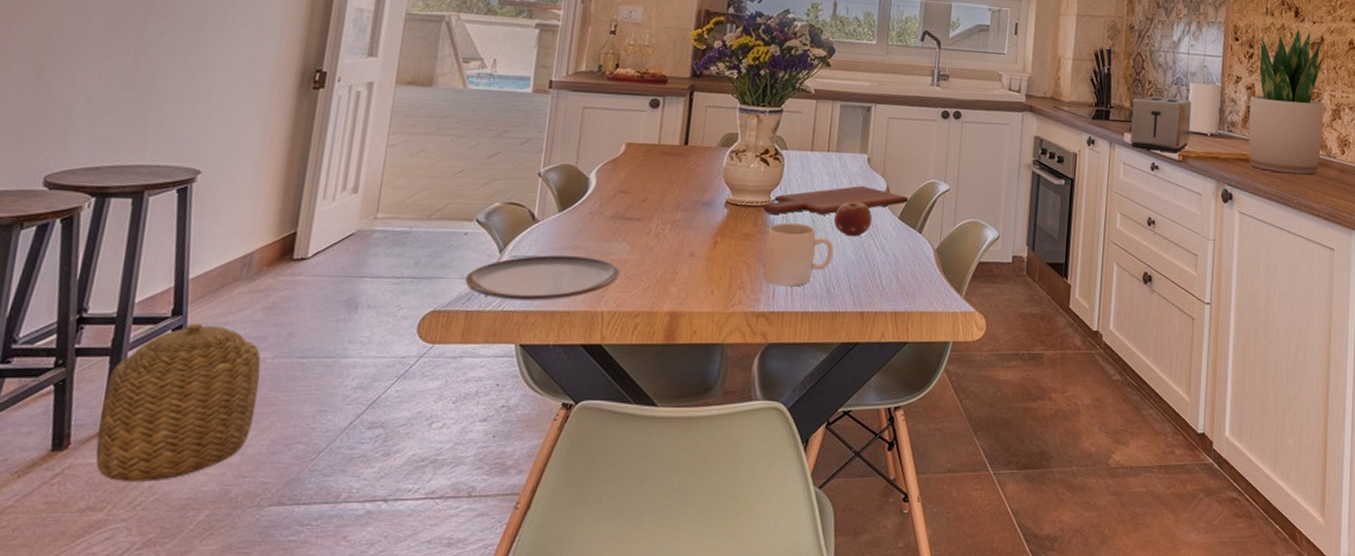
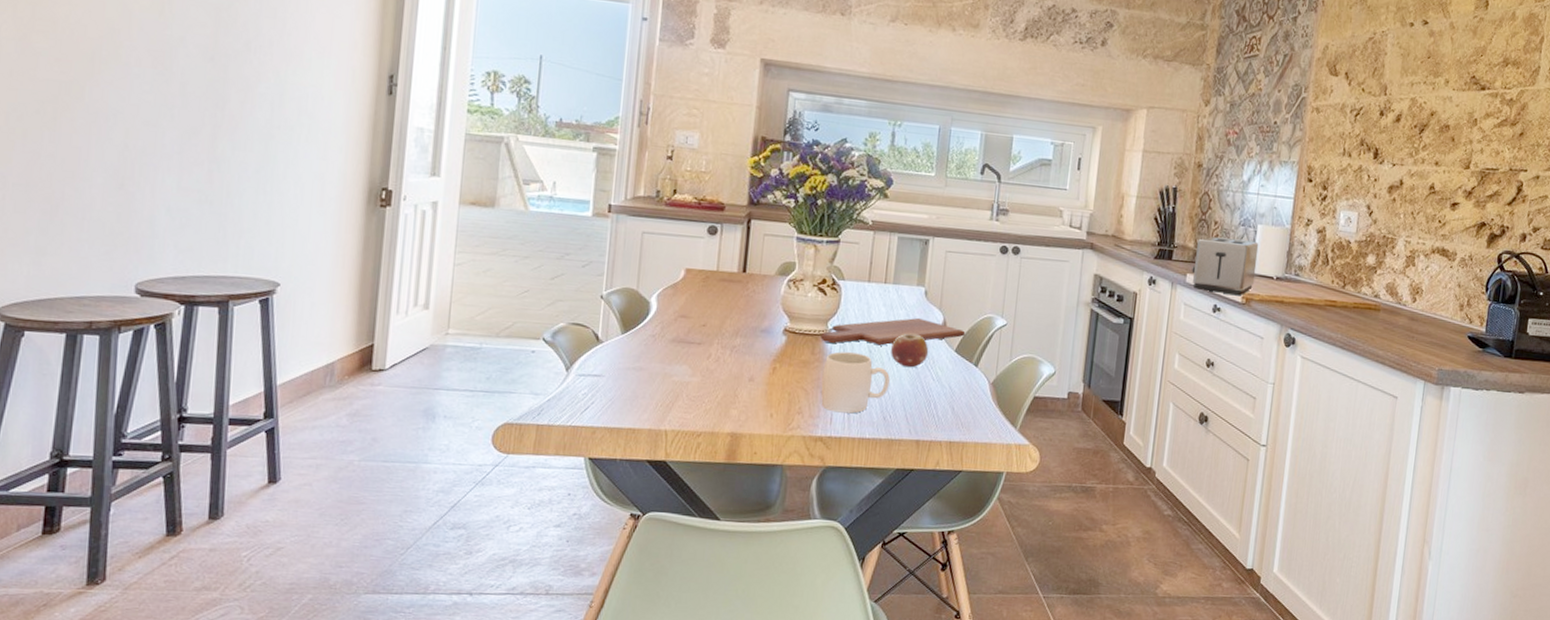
basket: present [95,324,261,482] -> none [205,427,349,567]
plate: present [465,255,620,302] -> none [534,374,682,419]
planter: present [1248,29,1324,175] -> none [1315,172,1402,322]

